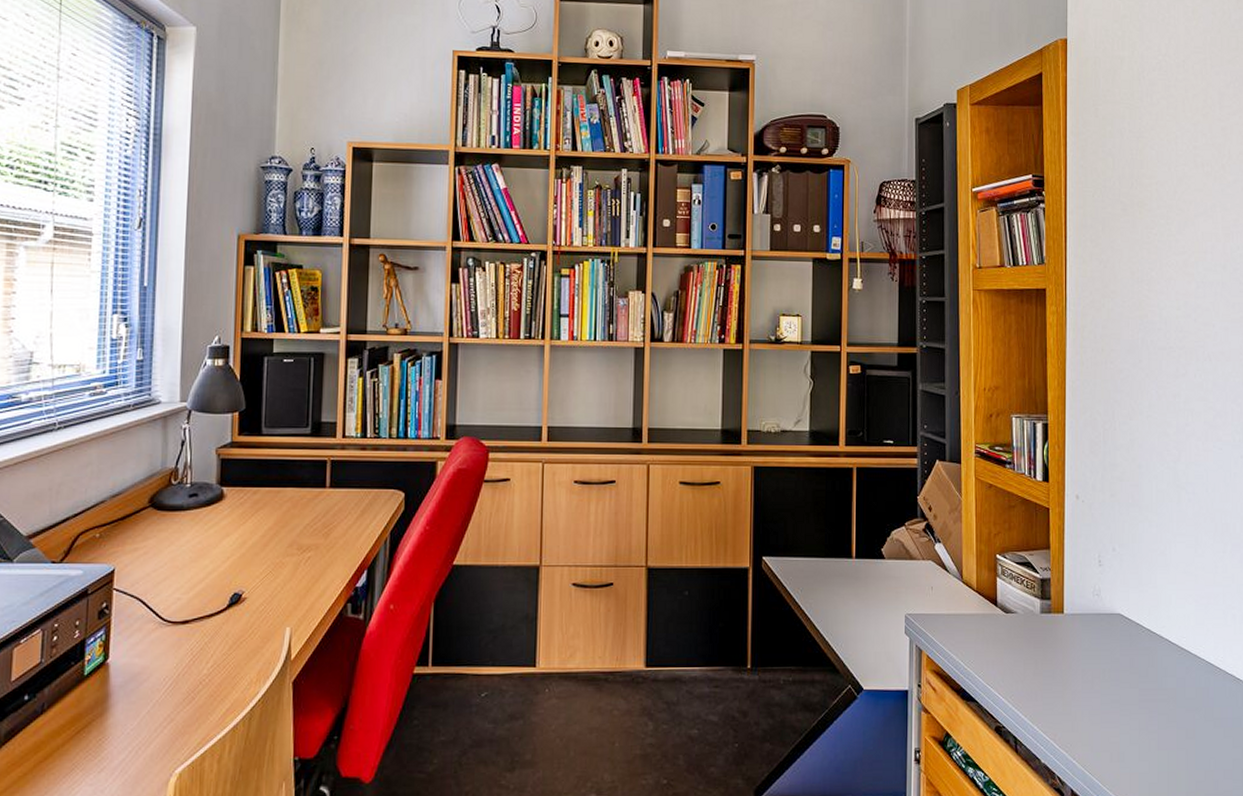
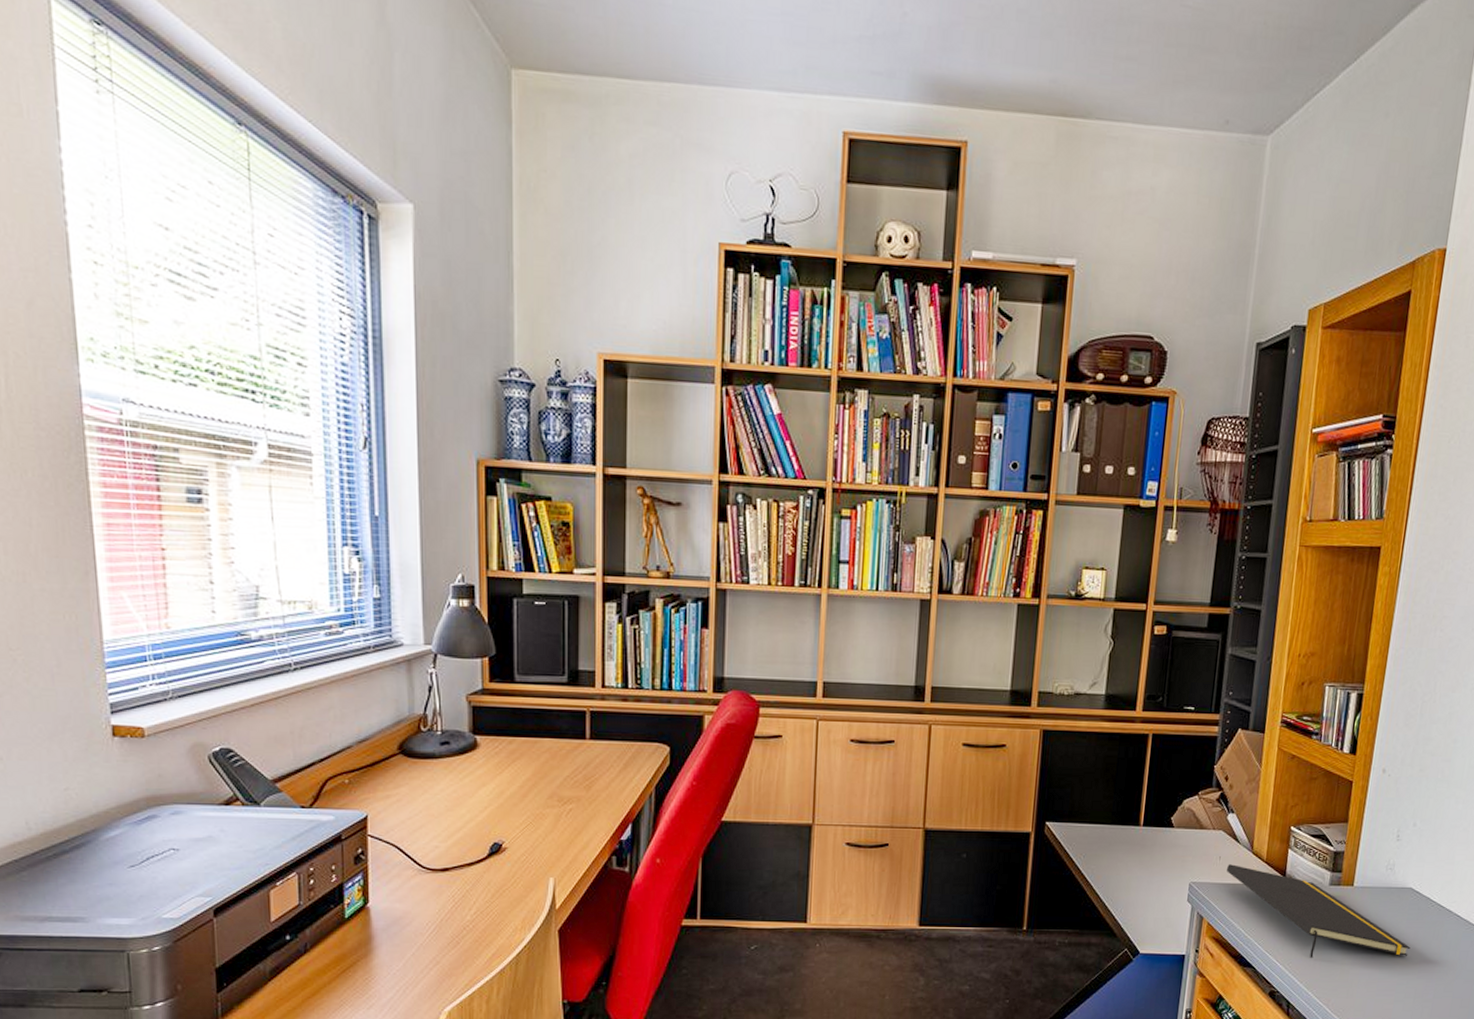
notepad: none [940,594,1128,690] -> present [1227,864,1411,958]

